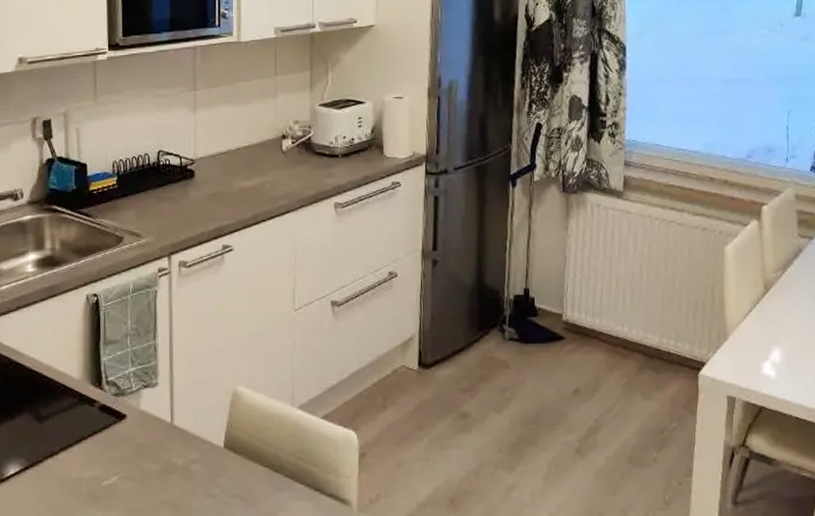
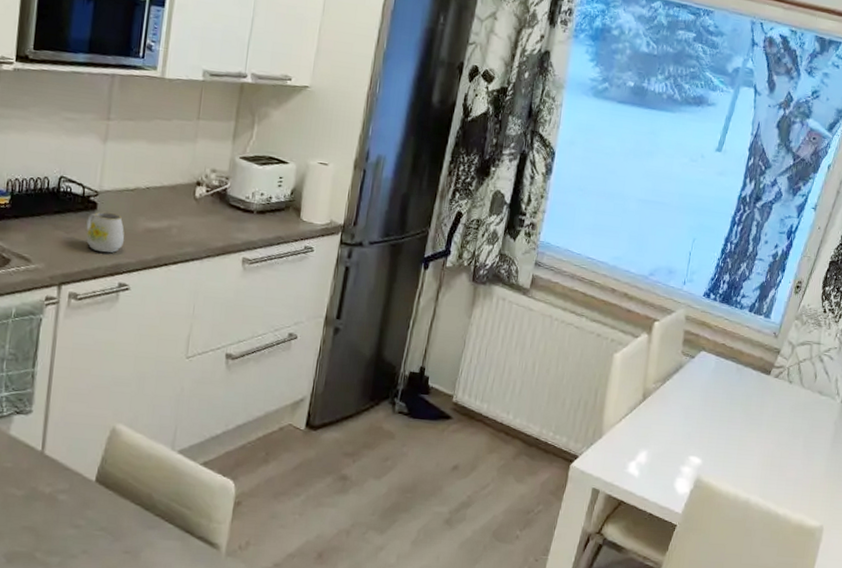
mug: none [187,177,223,218] -> present [86,211,125,253]

